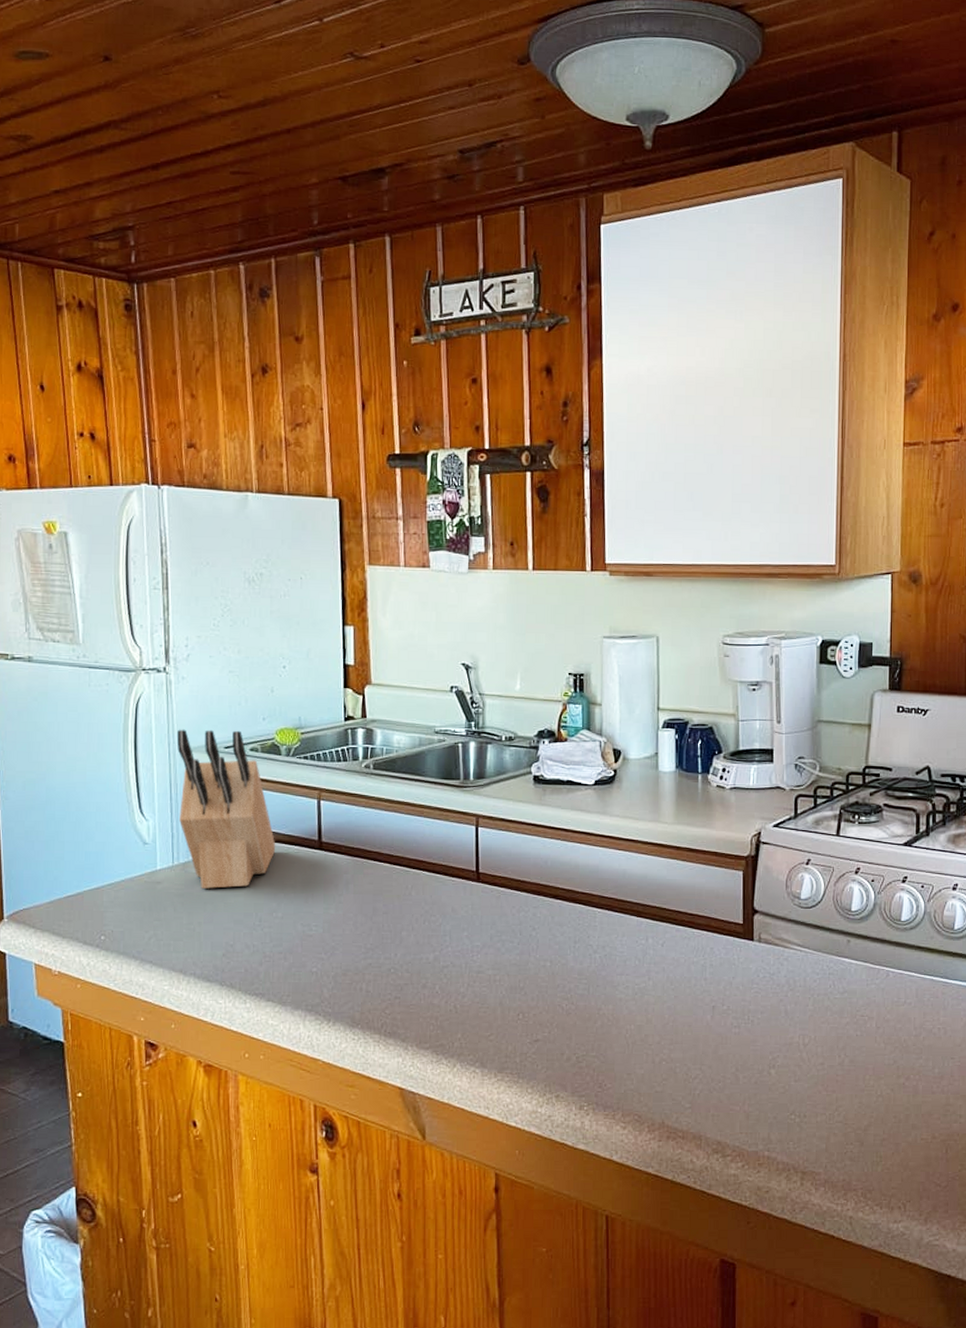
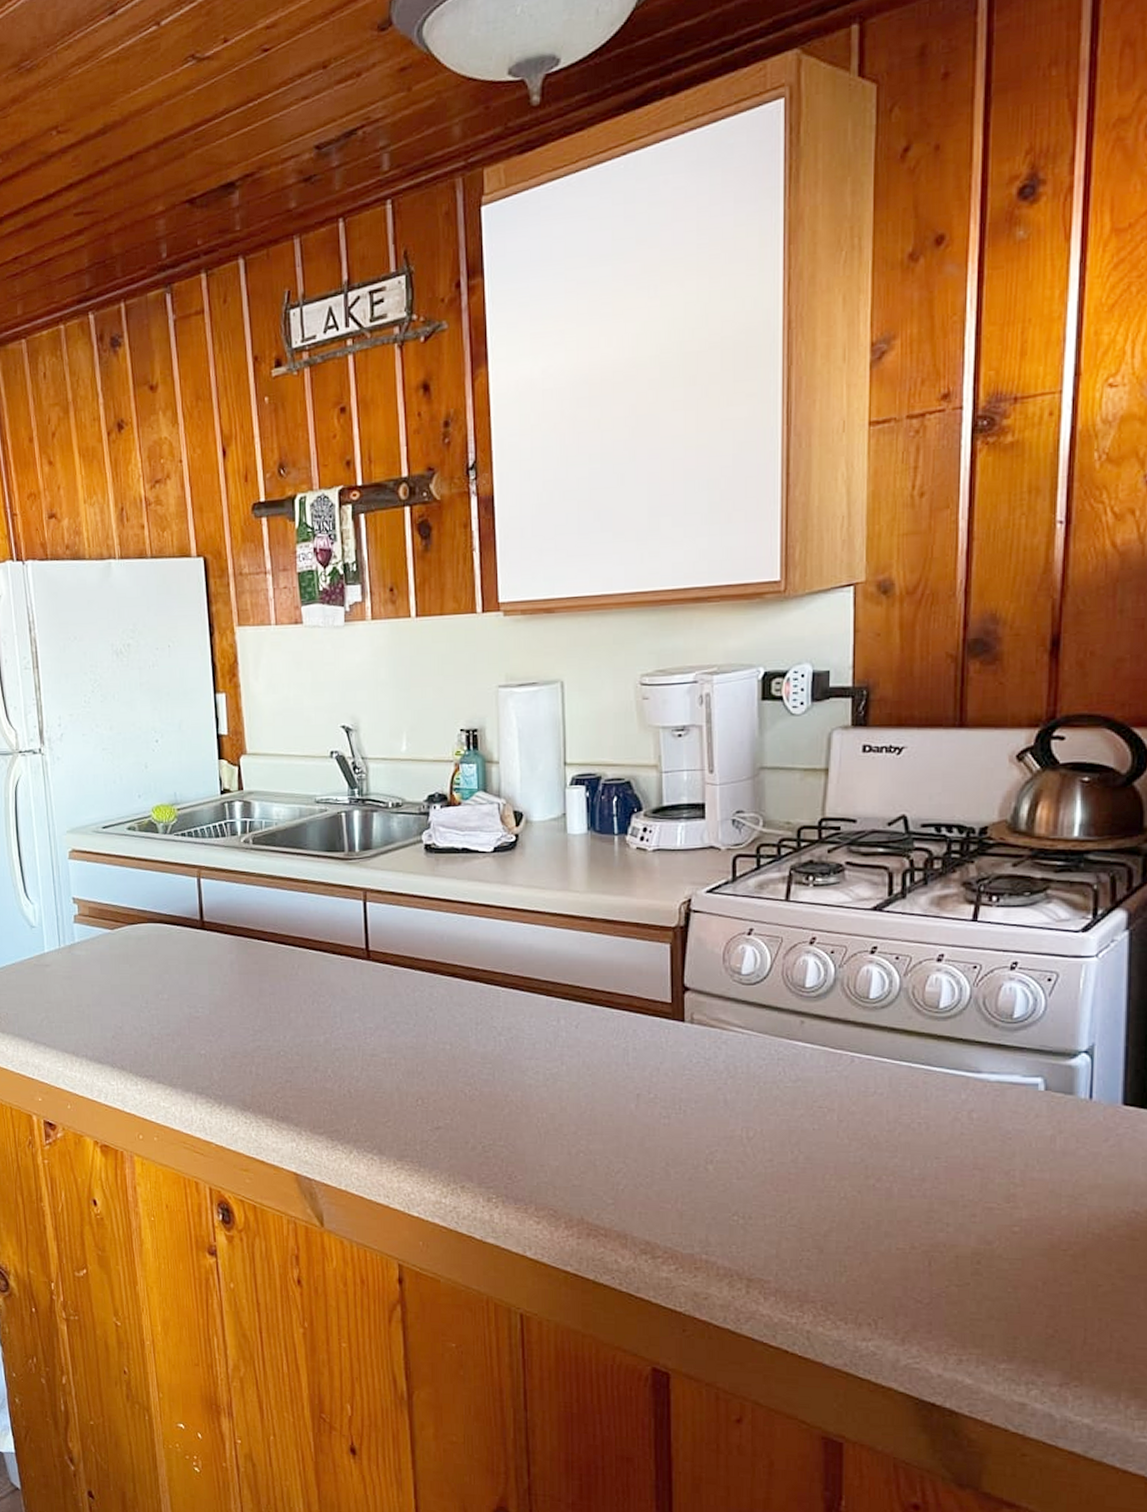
knife block: present [176,729,276,889] -> none [55,809,159,971]

